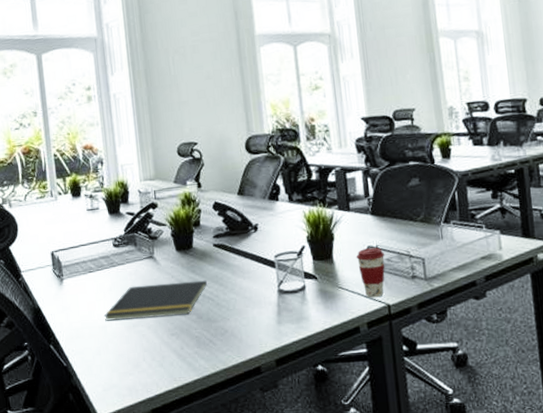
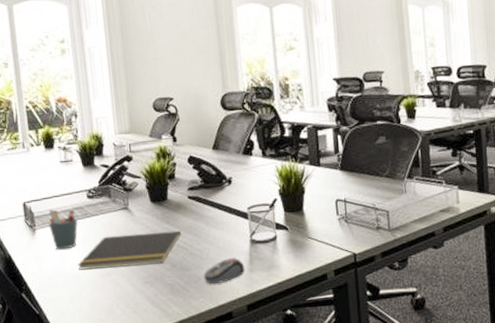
pen holder: none [76,258,104,300] -> present [48,209,78,250]
computer mouse: none [230,308,273,336] -> present [203,257,245,284]
coffee cup: present [356,247,385,298] -> none [325,201,353,248]

